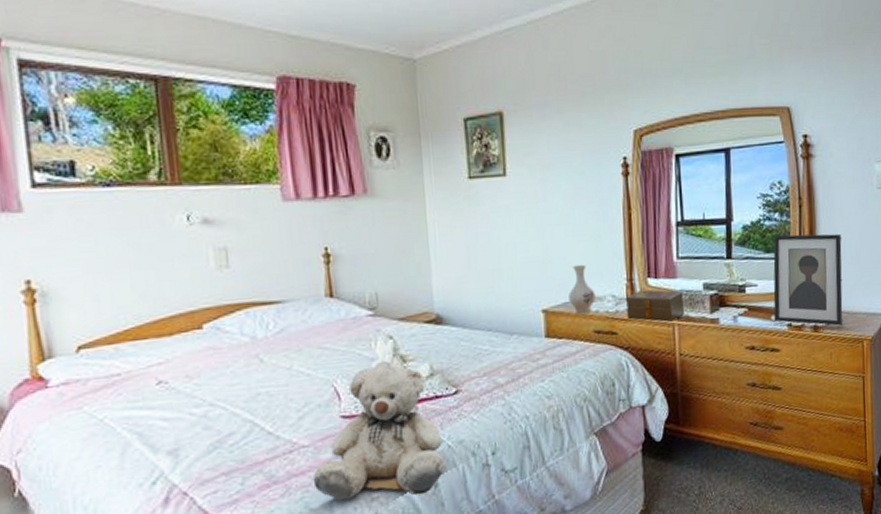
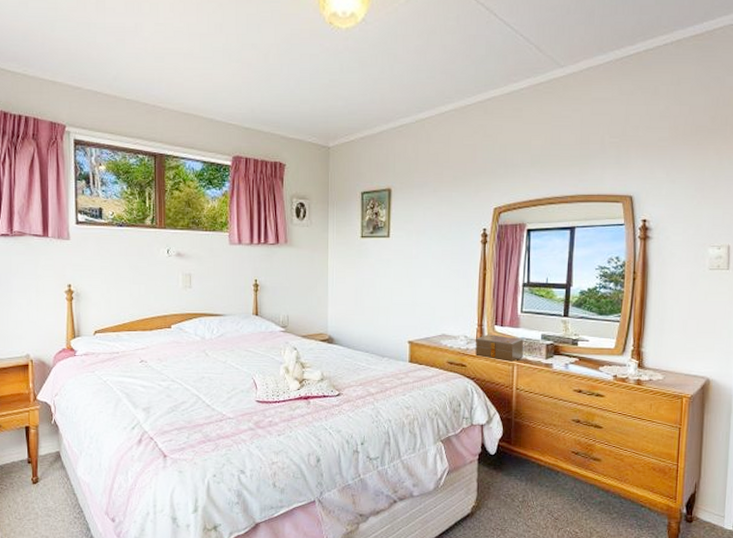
teddy bear: present [312,361,446,502] -> none [234,366,326,466]
vase: present [569,264,596,315] -> none [430,309,451,348]
picture frame: present [773,233,843,326] -> none [602,301,671,382]

